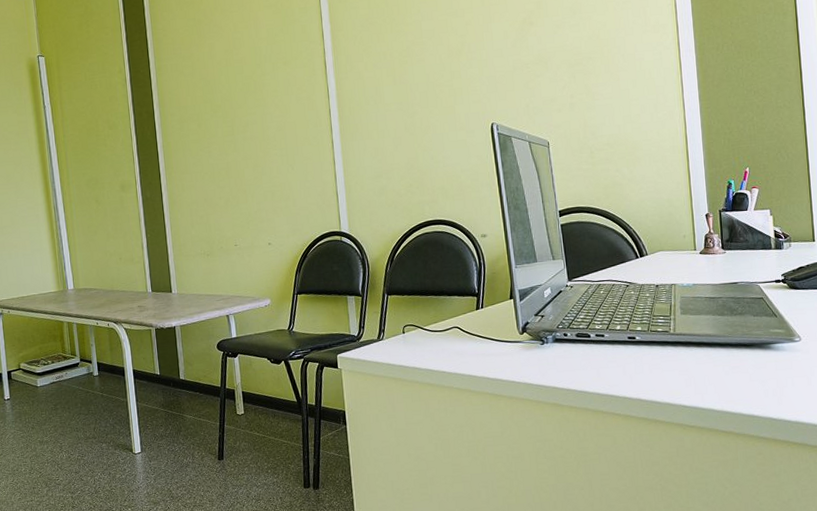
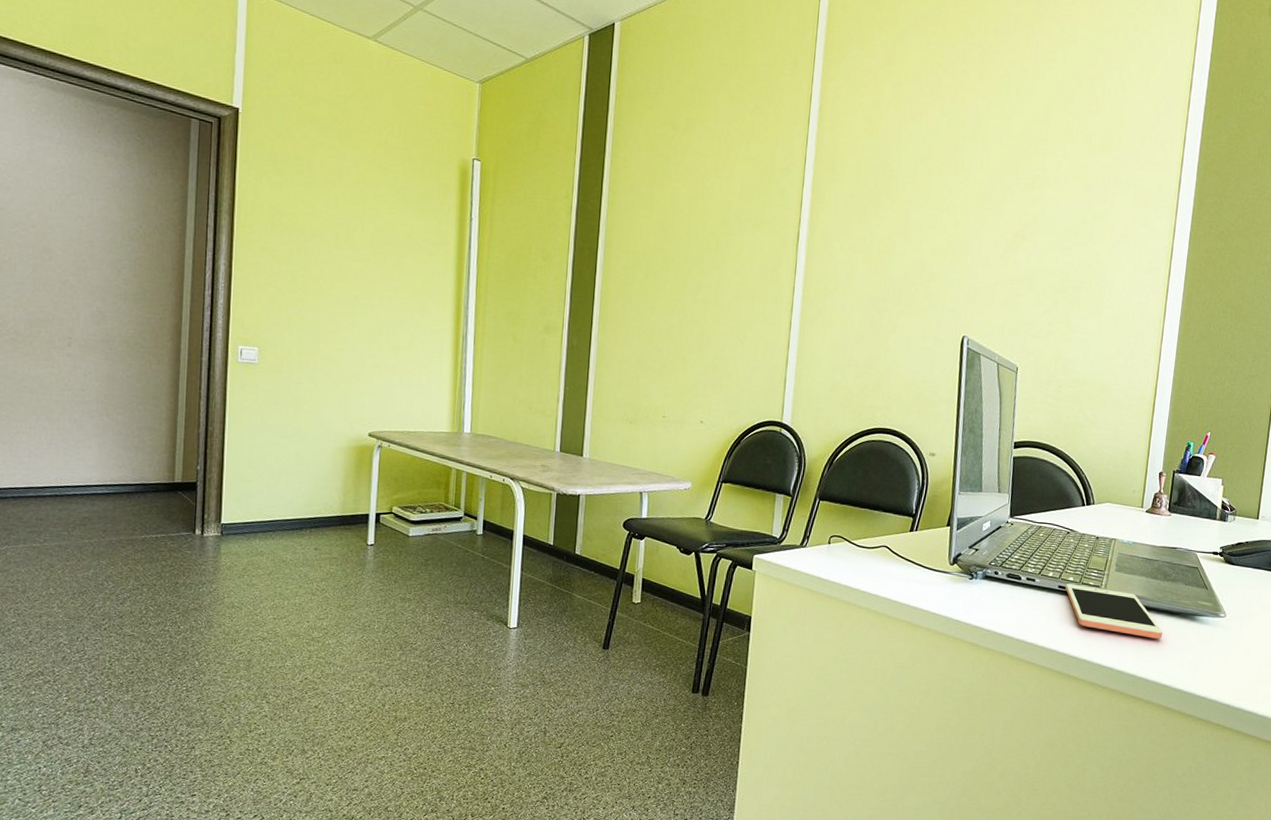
cell phone: none [635,332,741,373] -> present [1065,583,1163,639]

